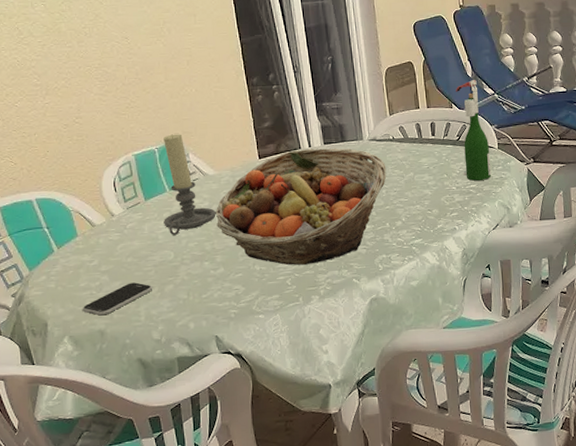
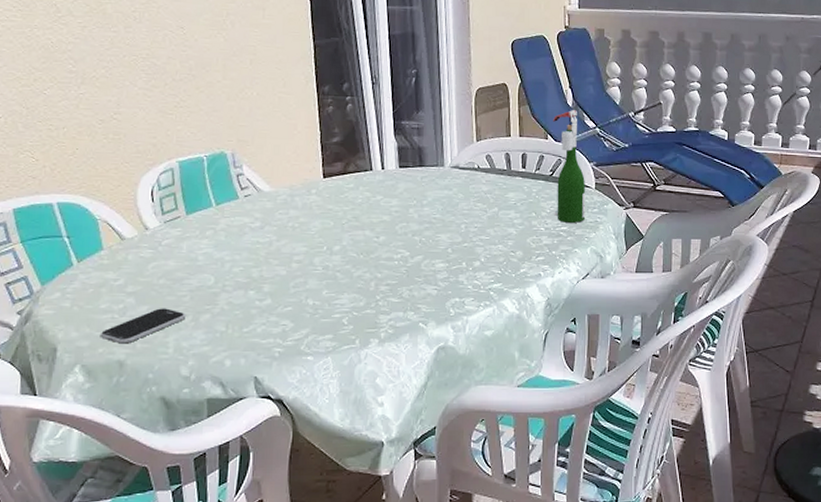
candle holder: present [163,134,216,236] -> none [206,141,268,258]
fruit basket: present [215,148,387,265] -> none [267,171,468,303]

